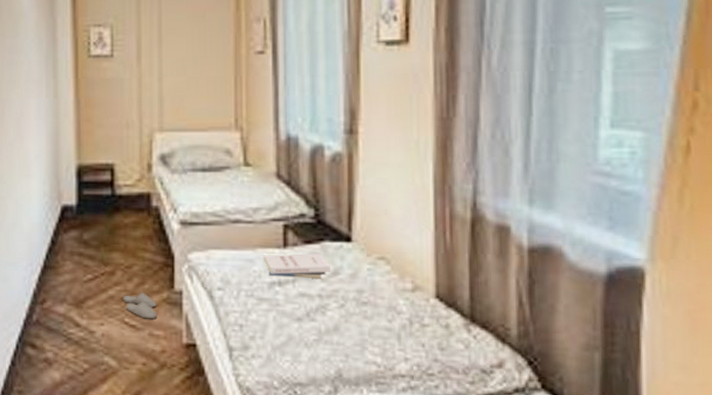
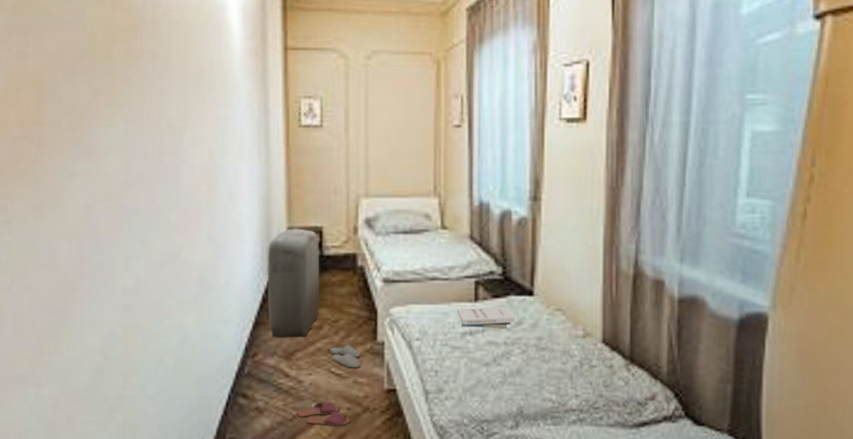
suitcase: none [56,165,112,284] -> present [267,228,320,338]
slippers: none [88,355,147,383] -> present [297,402,351,426]

